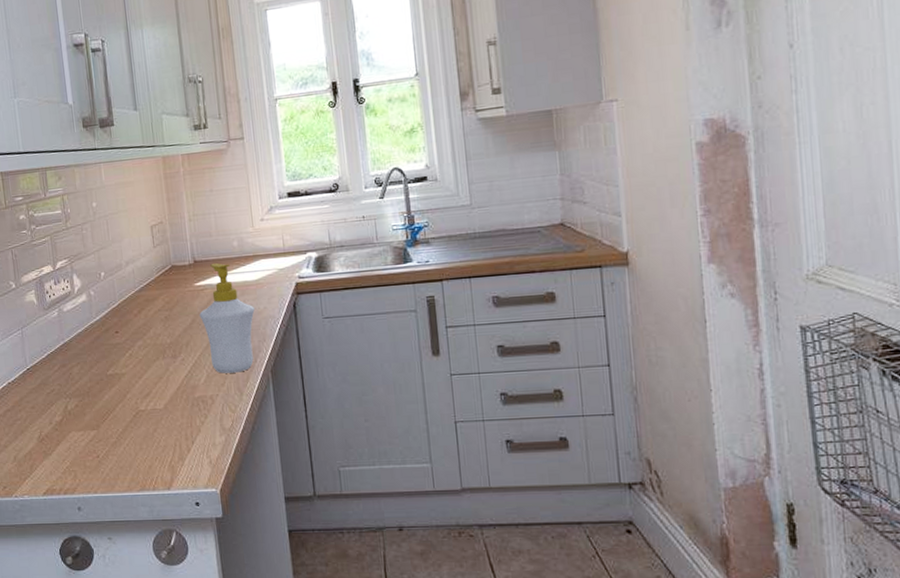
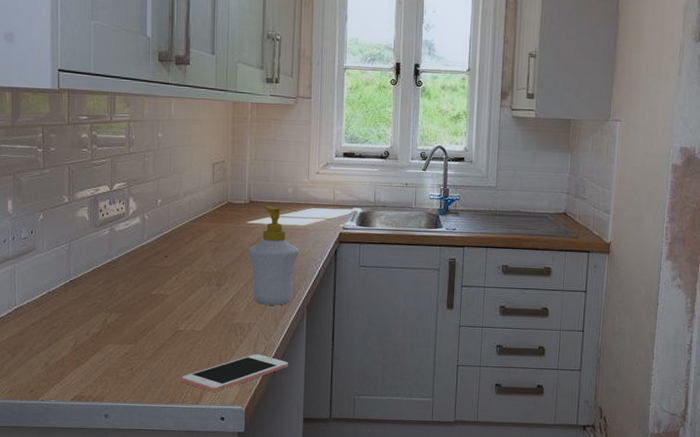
cell phone: none [149,429,261,475] -> present [182,354,289,392]

